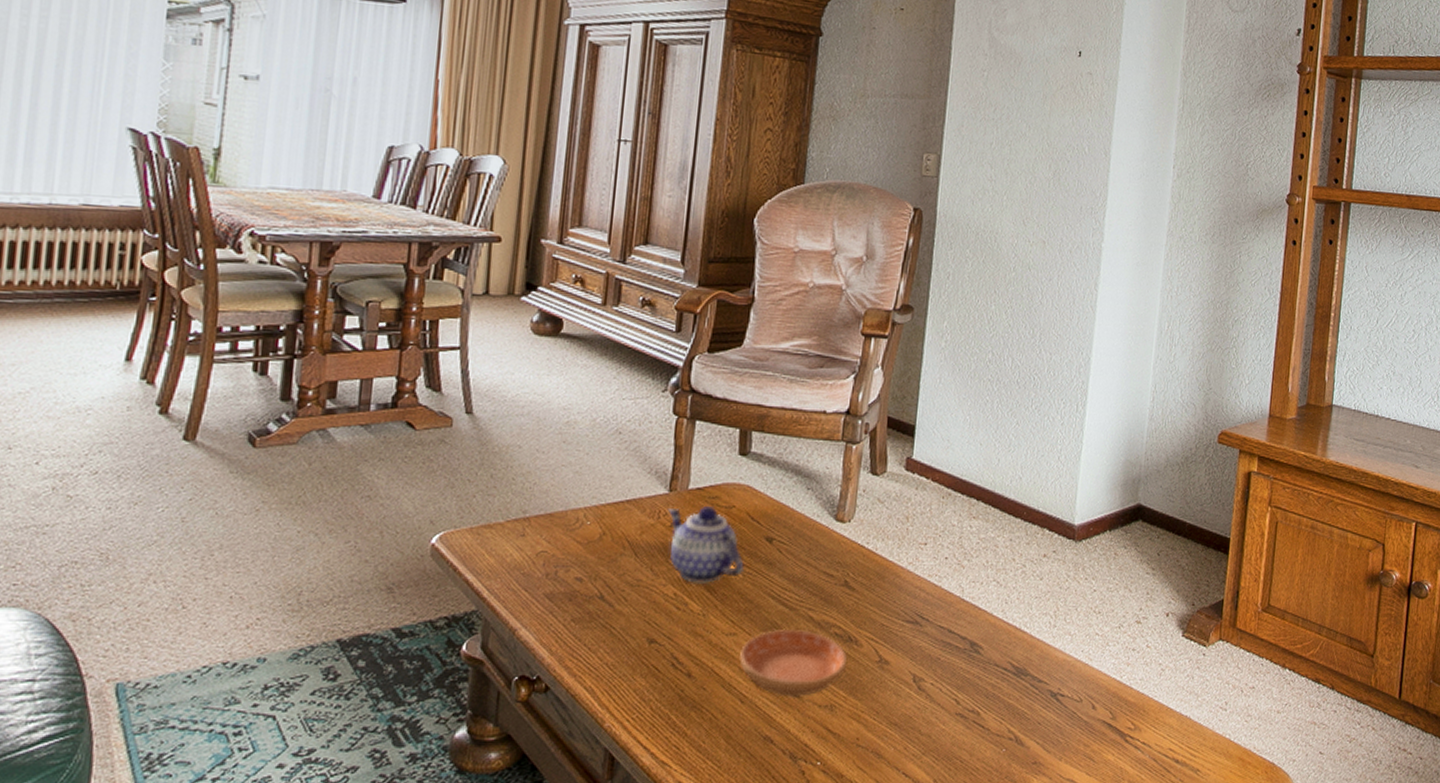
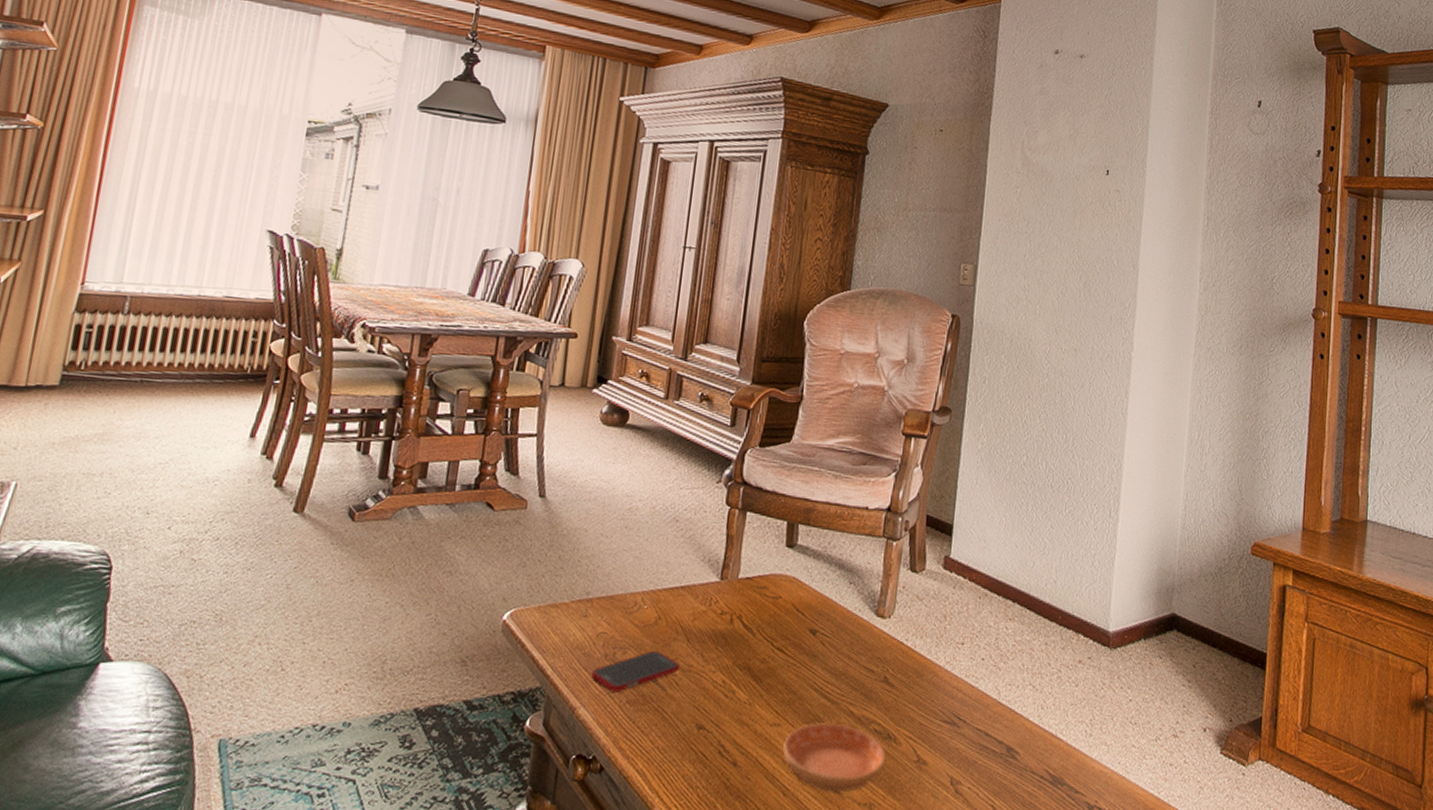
cell phone: none [532,566,629,611] -> present [591,650,681,692]
teapot: present [667,505,744,583] -> none [718,595,789,672]

